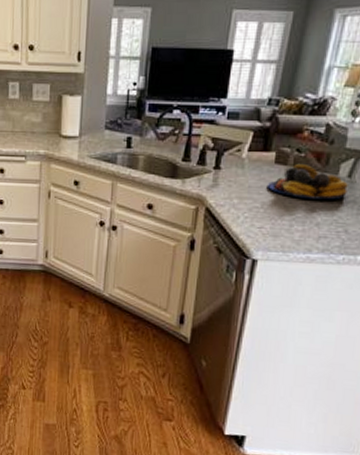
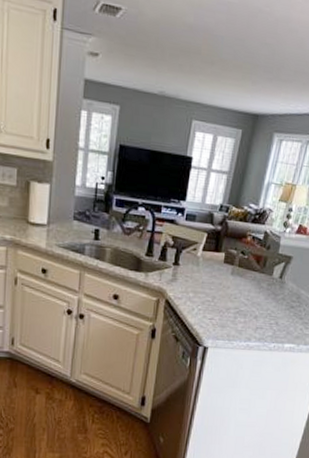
fruit bowl: present [266,164,348,200] -> none [217,265,279,297]

